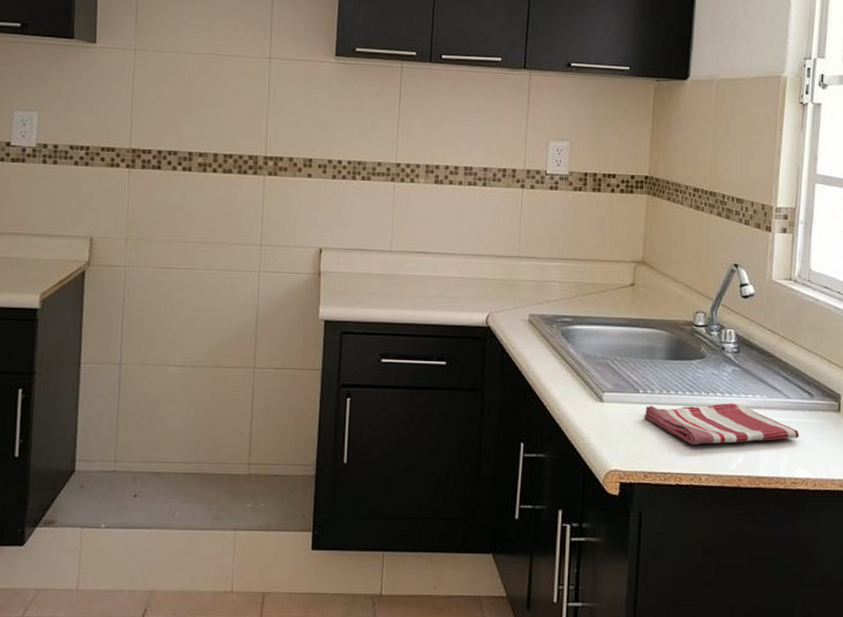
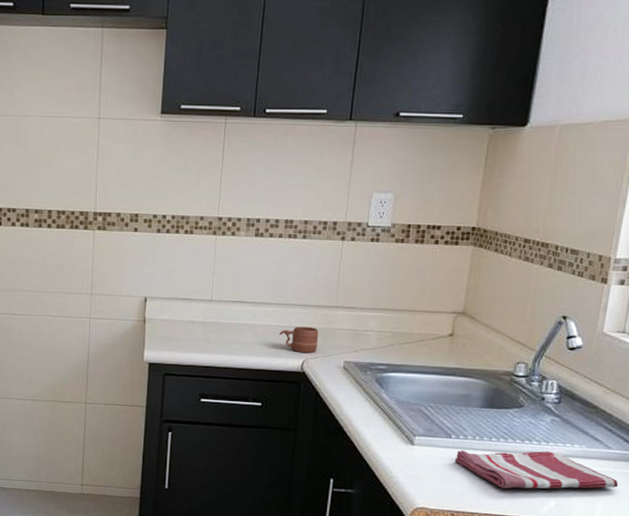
mug: none [462,277,503,307] -> present [279,326,319,354]

